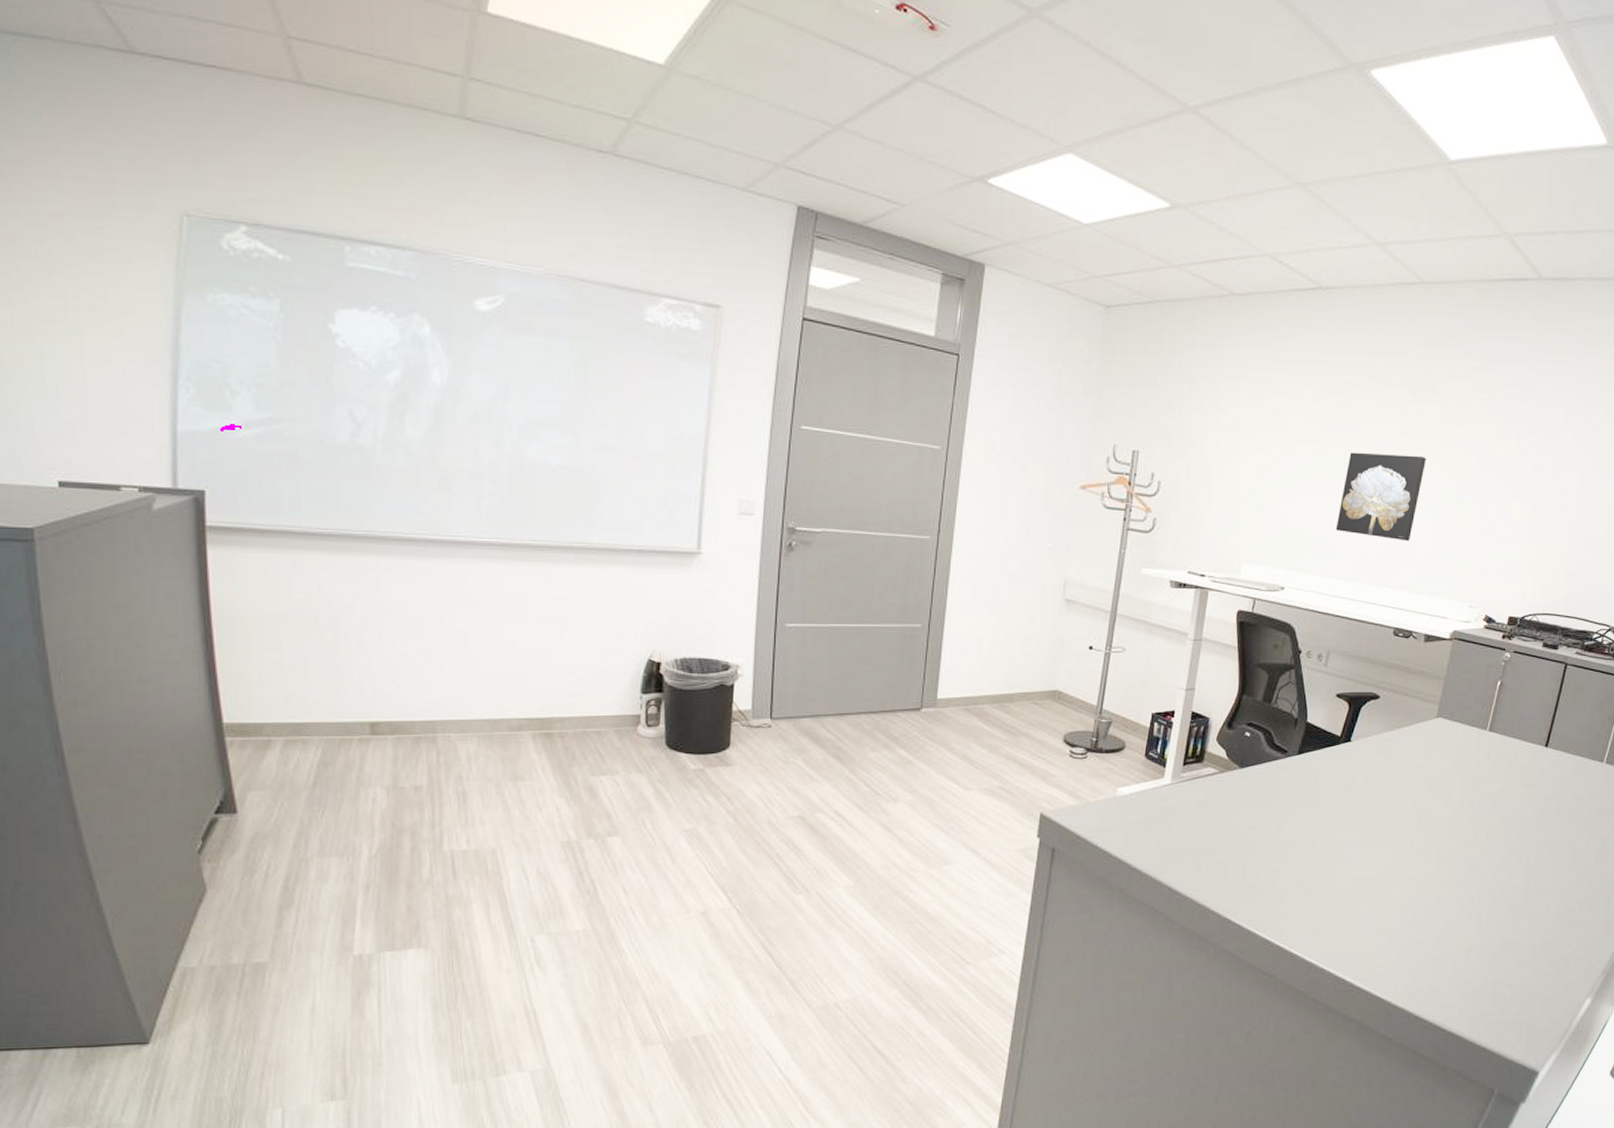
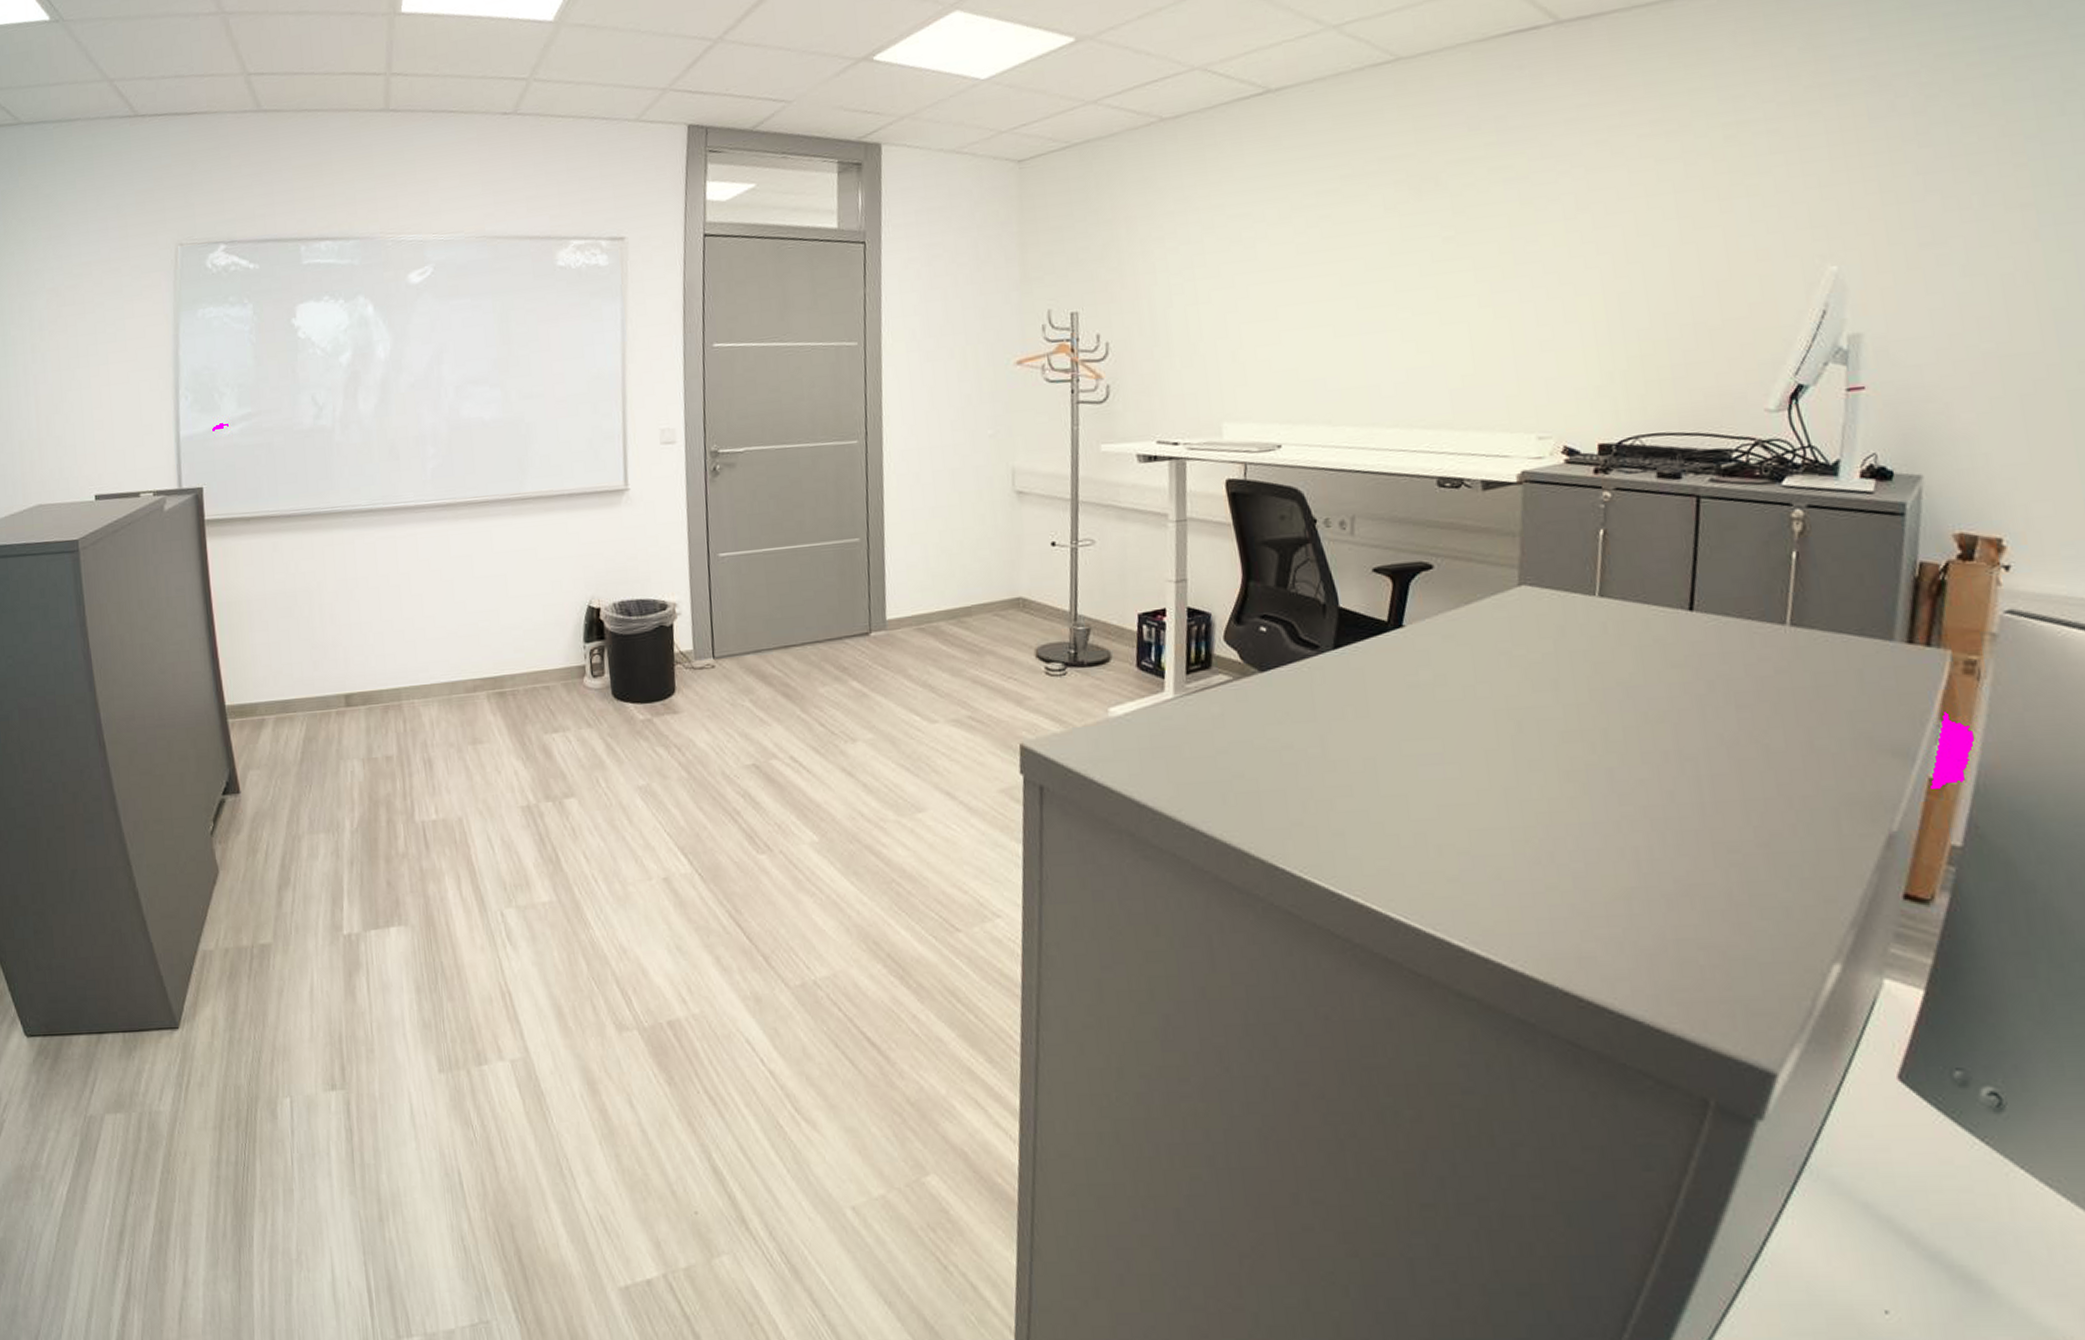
wall art: present [1335,452,1427,541] -> none [1335,261,1444,369]

